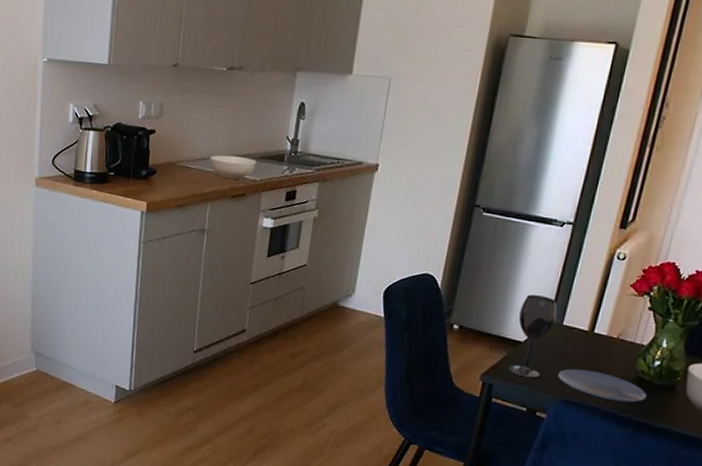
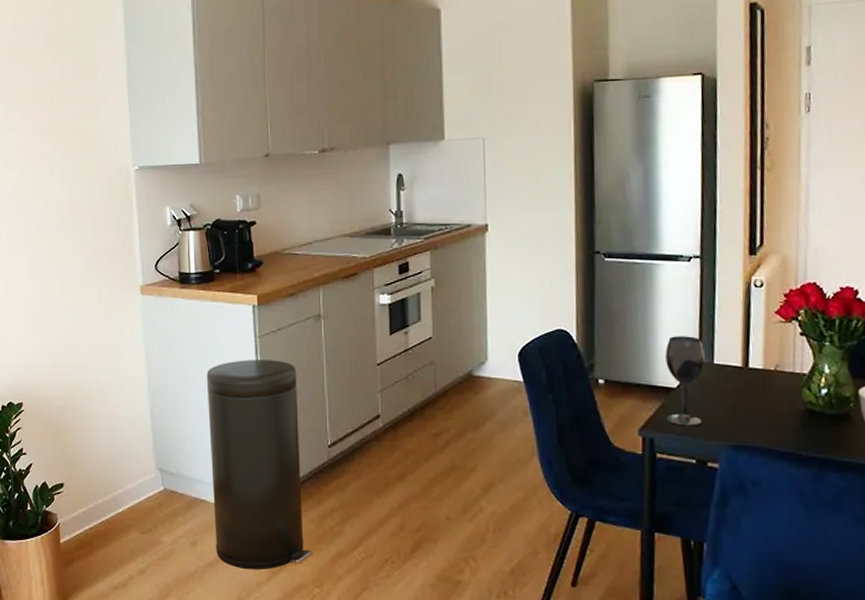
pedal bin: none [78,261,174,453] -> present [206,360,314,570]
bowl: present [209,155,257,180] -> none [315,236,363,261]
plate: present [557,368,647,404] -> none [720,409,822,440]

